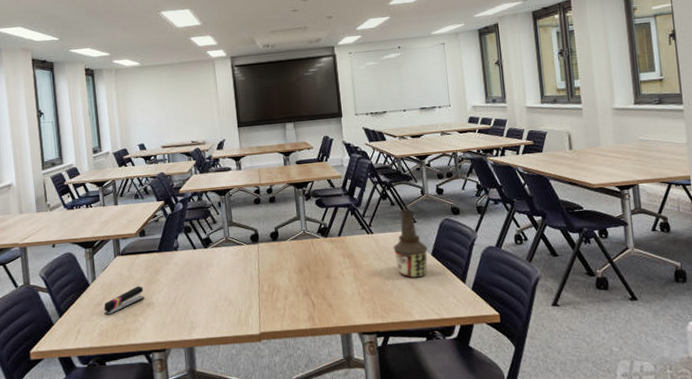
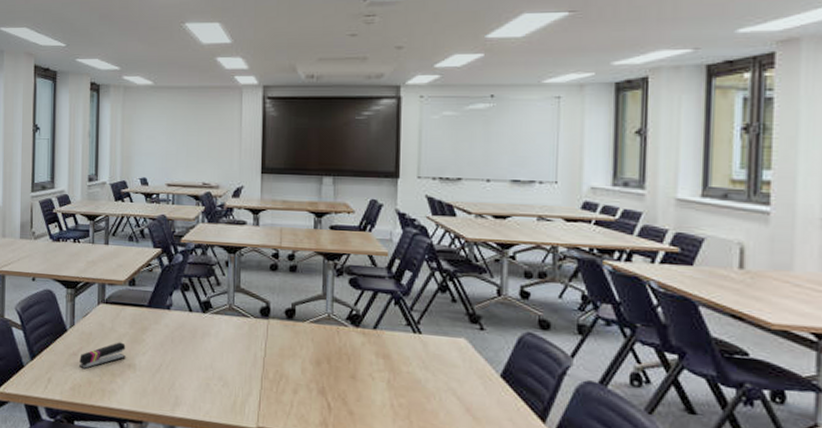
bottle: present [393,208,428,278] -> none [446,309,496,403]

